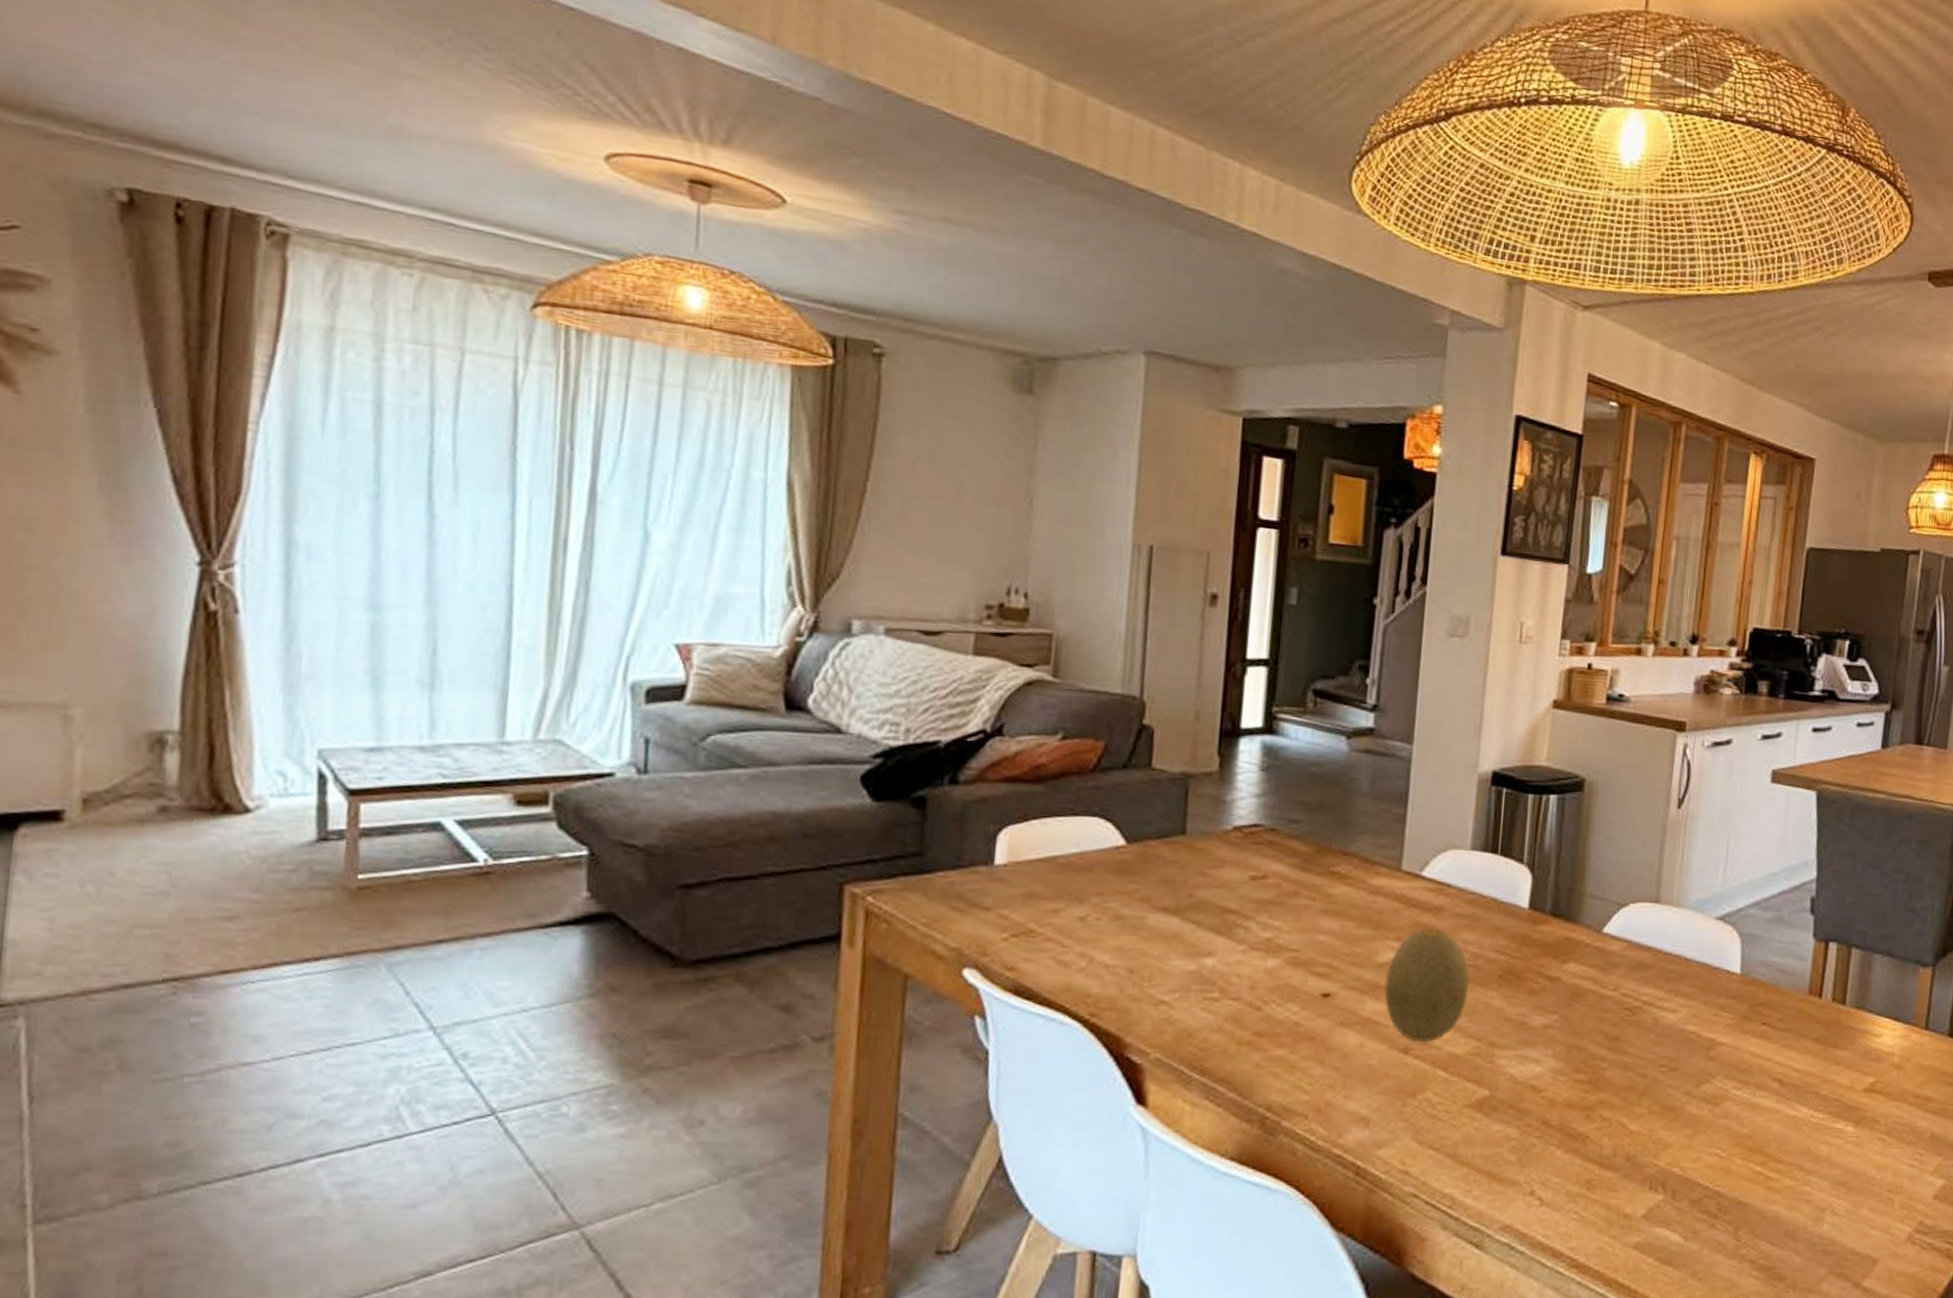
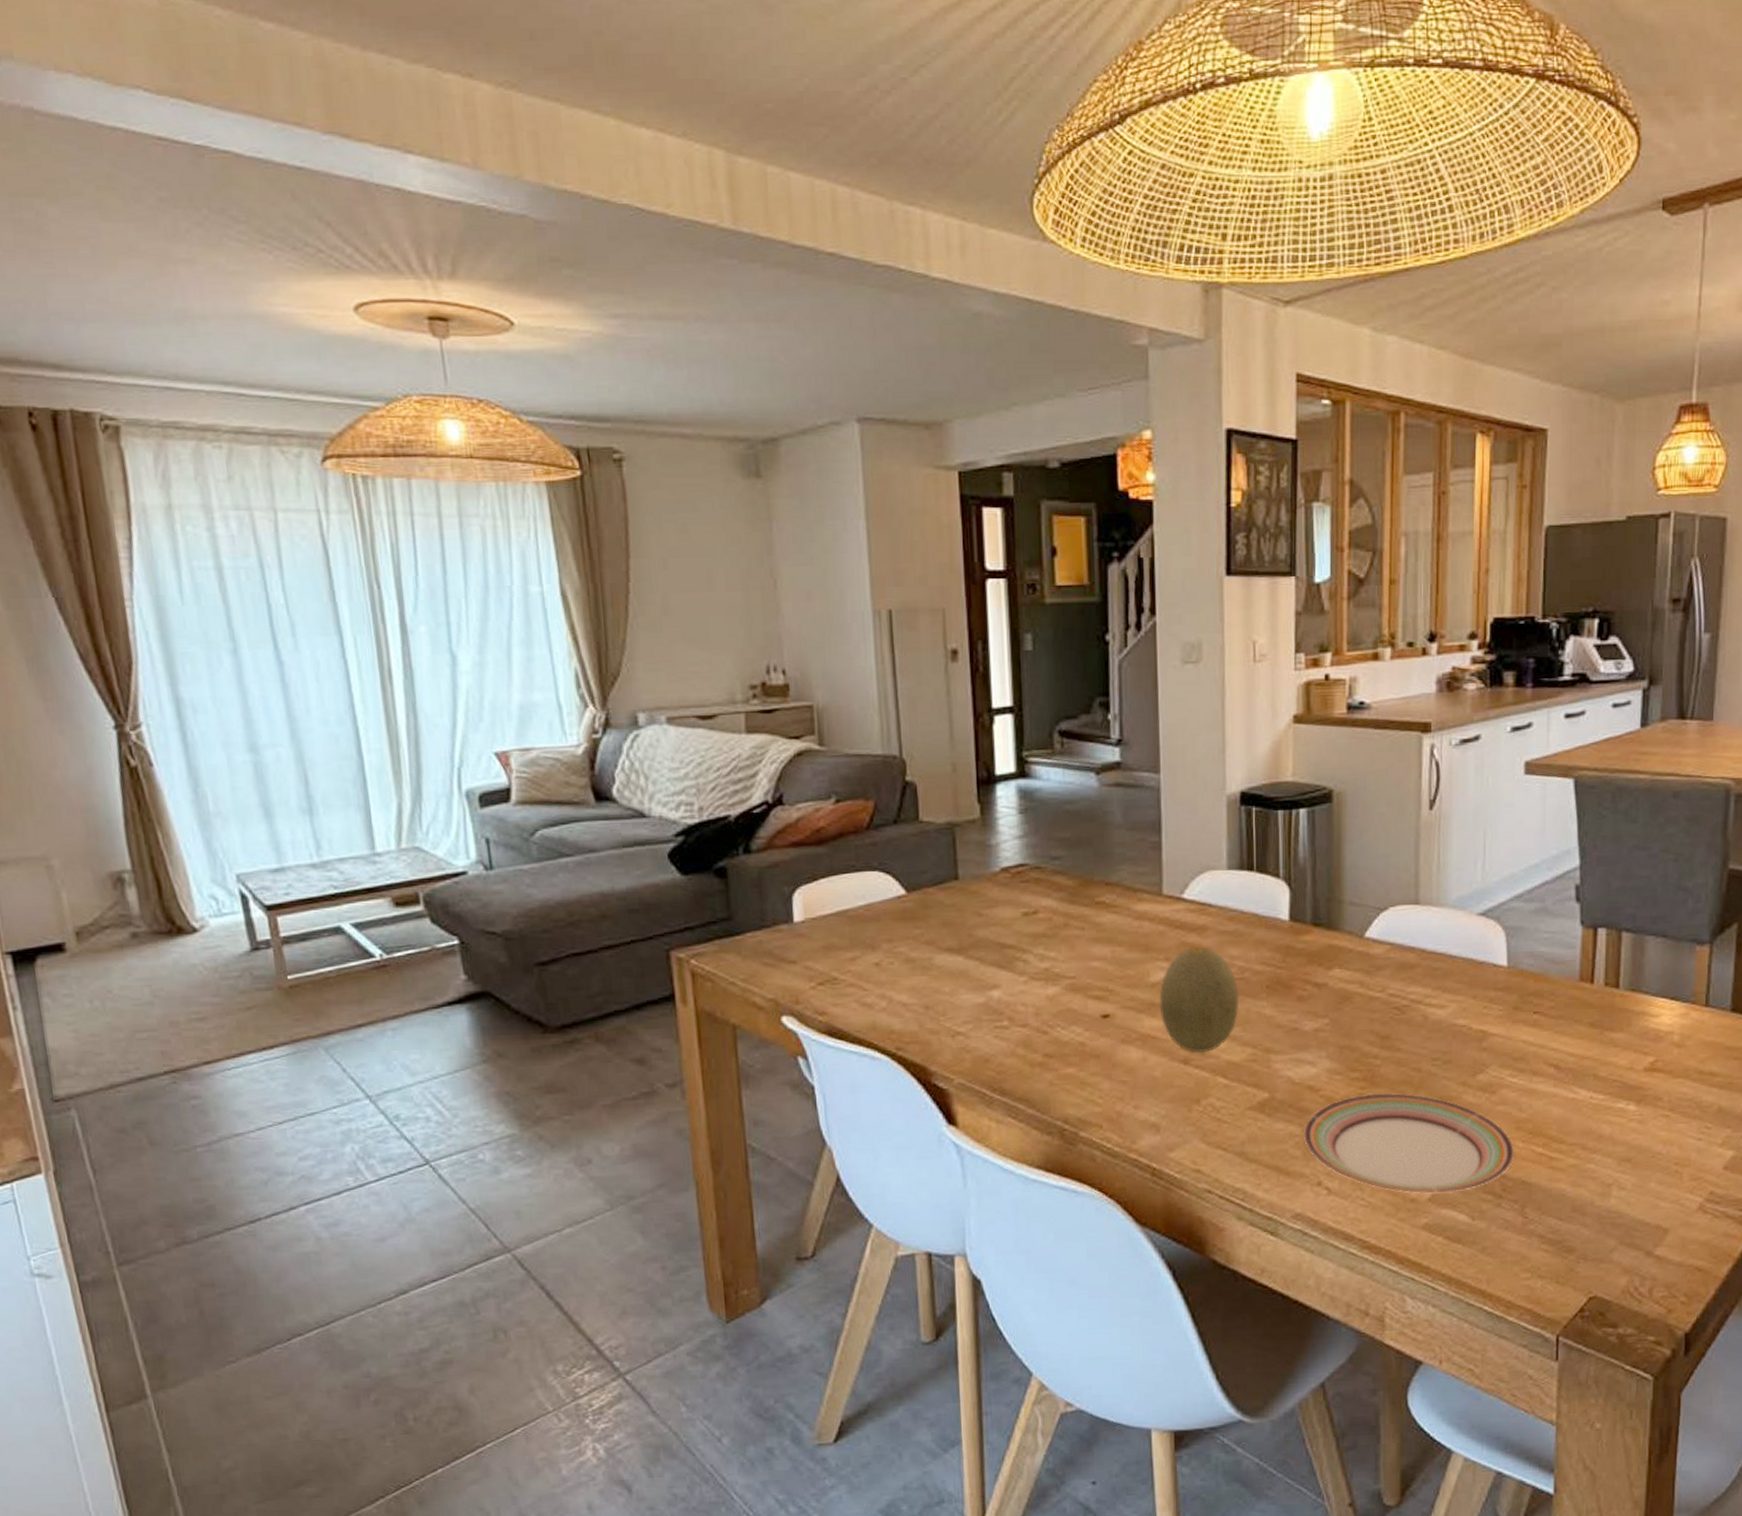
plate: none [1521,1098,1733,1210] -> present [1304,1092,1515,1194]

